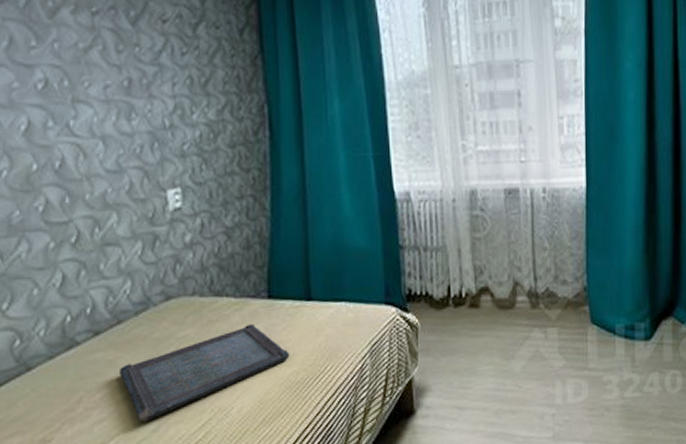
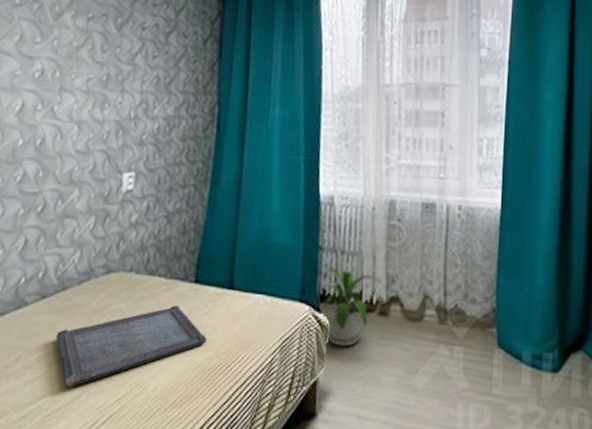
house plant: none [401,265,468,343] -> present [317,267,380,347]

